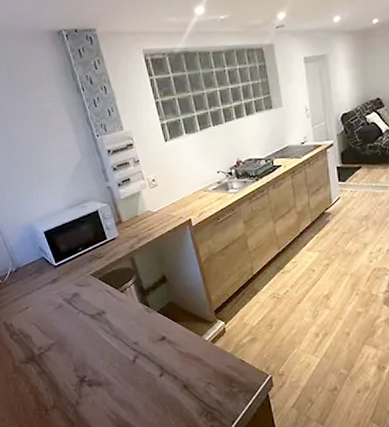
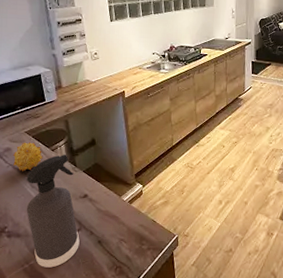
fruit: none [81,285,113,317] -> present [12,142,43,172]
spray bottle: none [99,295,164,416] -> present [26,155,80,268]

